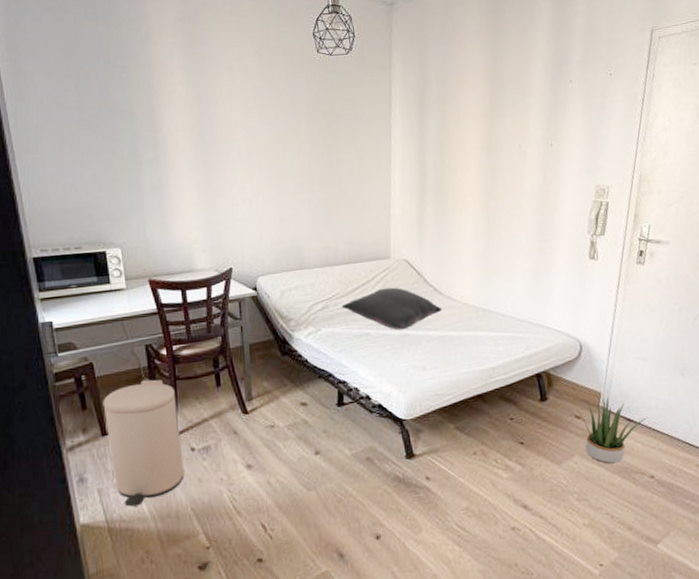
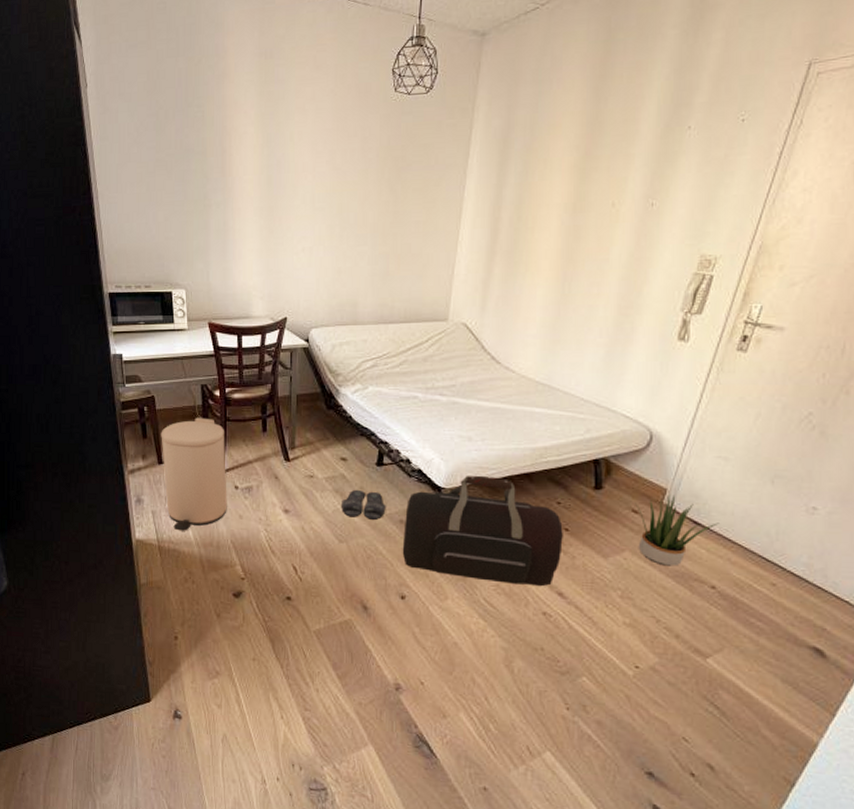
slippers: none [306,432,351,463] -> present [342,489,386,520]
pillow: present [341,287,442,331] -> none [391,351,498,397]
duffel bag: none [370,402,521,507] -> present [402,475,563,587]

